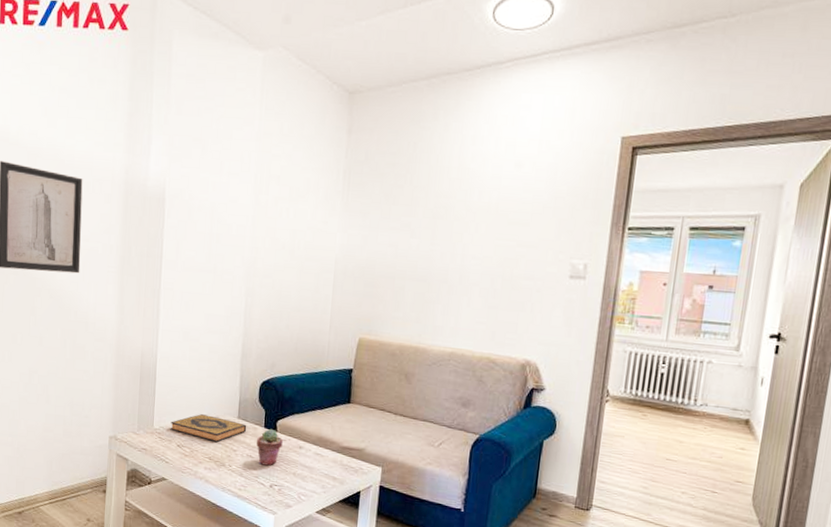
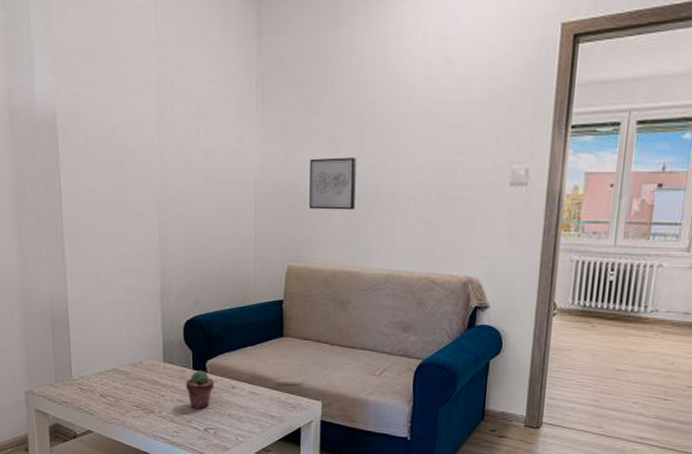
hardback book: present [170,414,247,443] -> none [90,360,174,389]
wall art: none [383,242,429,291] -> present [309,157,356,210]

